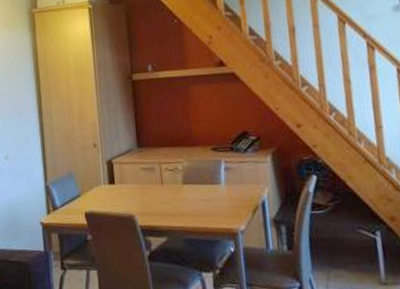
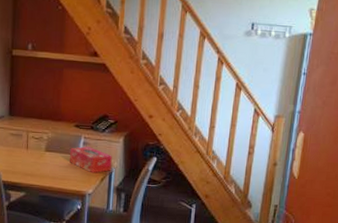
tissue box: none [211,172,263,205] -> present [70,146,112,174]

